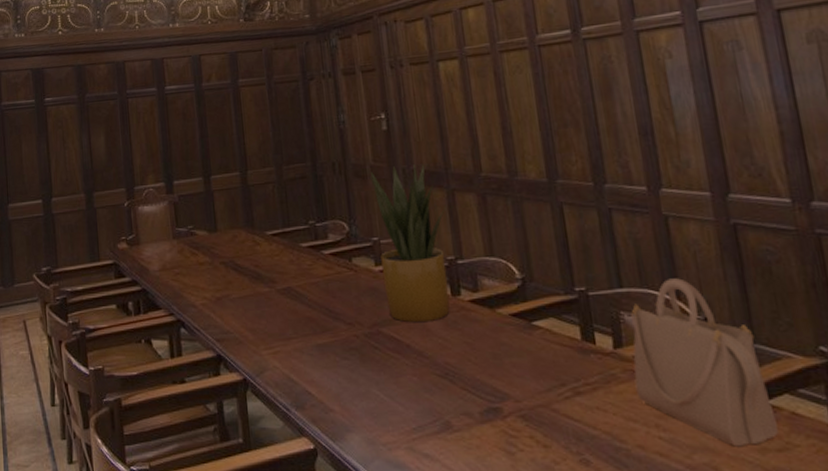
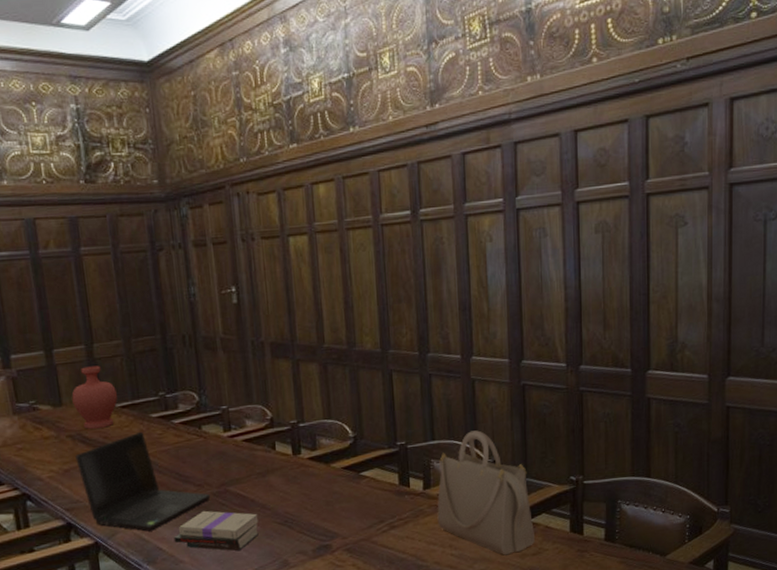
decorative vase: none [226,192,270,257] -> present [72,365,118,429]
laptop: none [227,261,362,372] -> present [75,431,211,531]
books: none [323,353,416,405] -> present [173,510,259,552]
planter: present [369,164,450,323] -> none [219,336,291,481]

